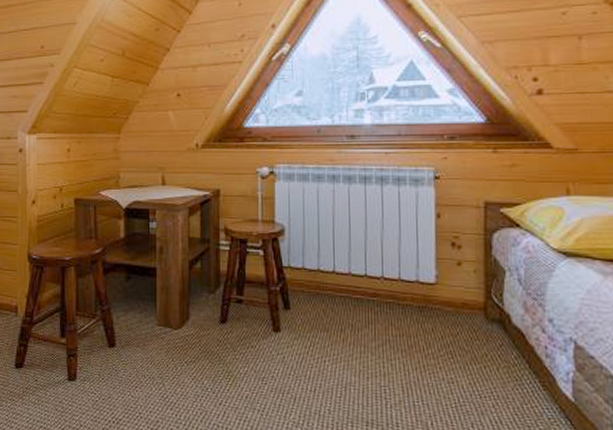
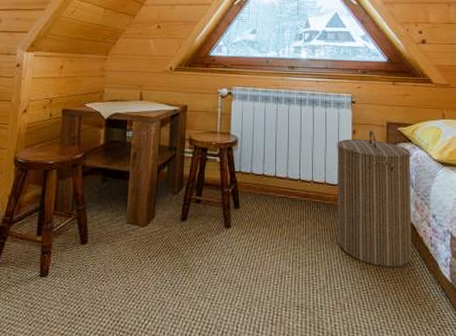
laundry hamper: none [415,212,519,382] -> present [337,130,412,268]

